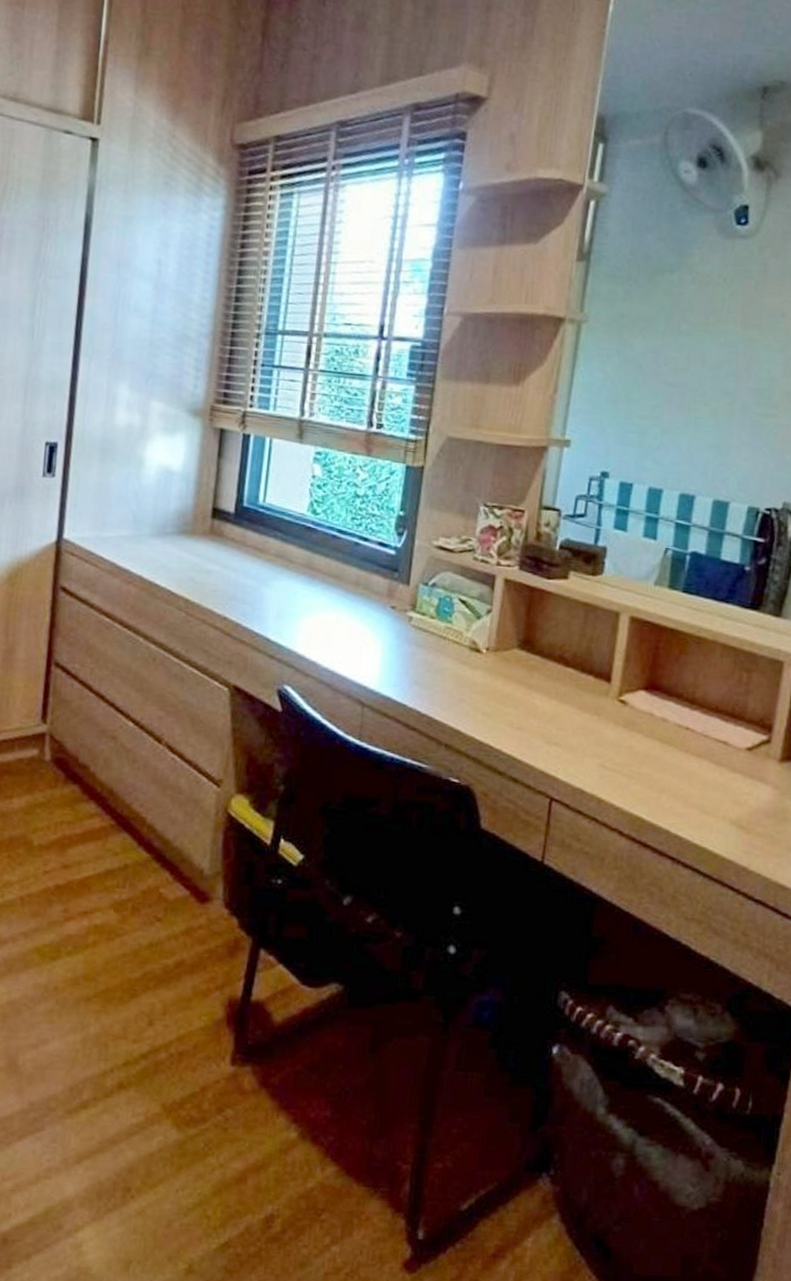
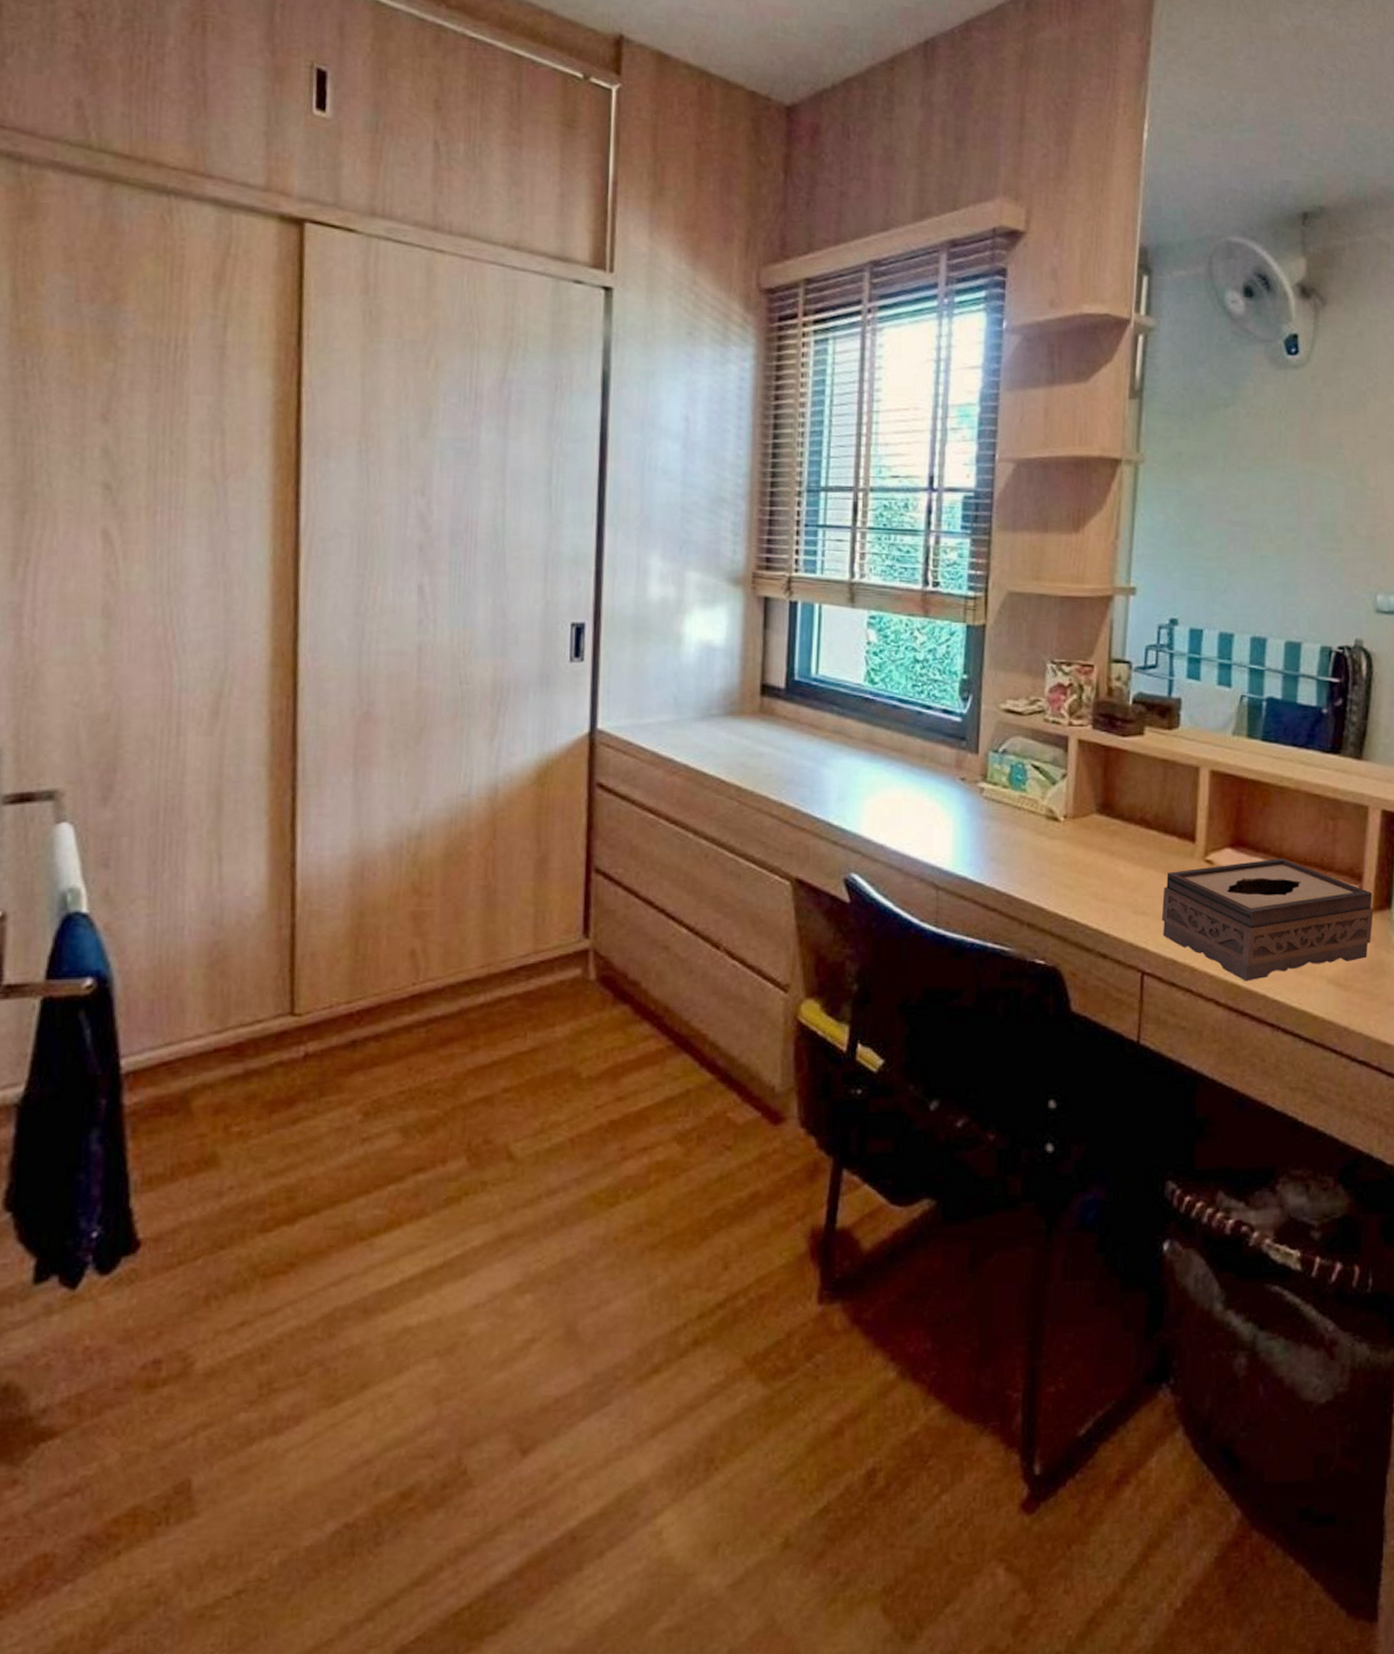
tissue box: none [572,703,781,816] -> present [1161,857,1373,982]

